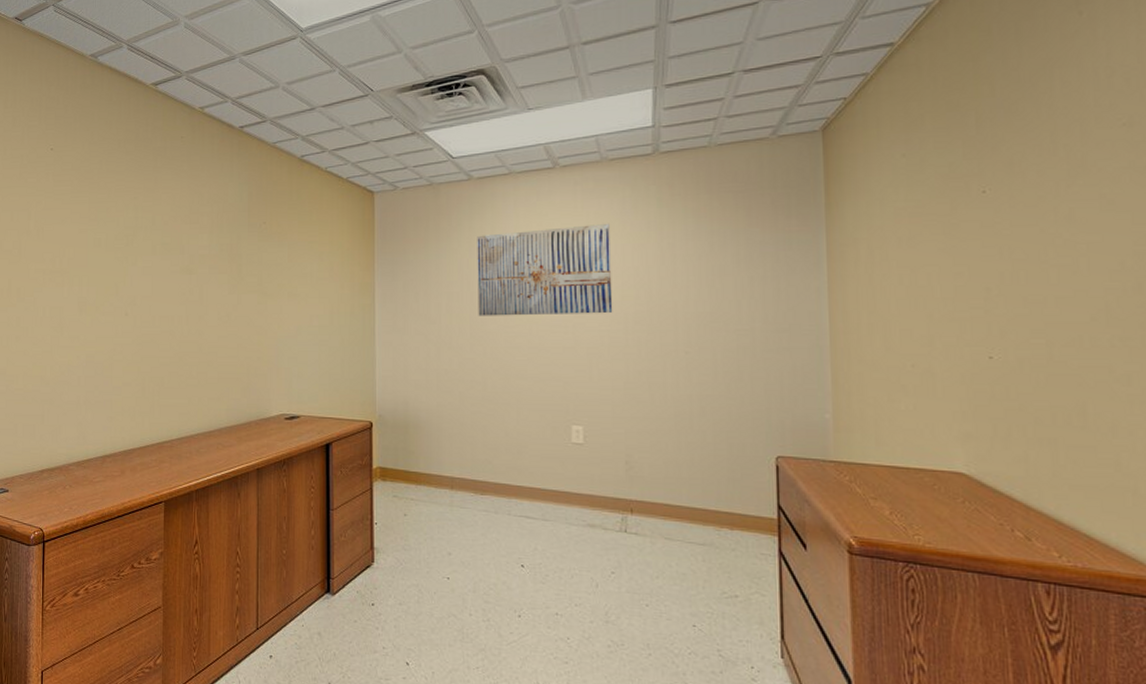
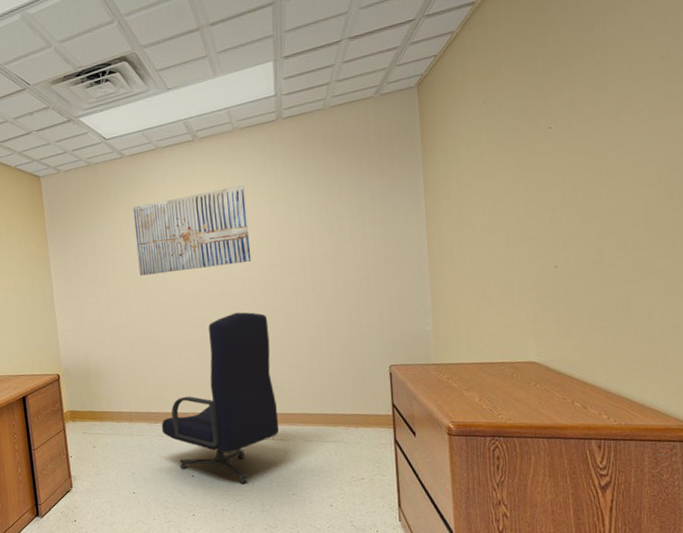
office chair: none [488,371,634,584] -> present [161,312,280,484]

